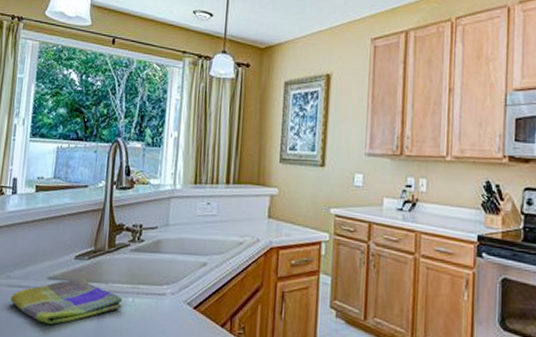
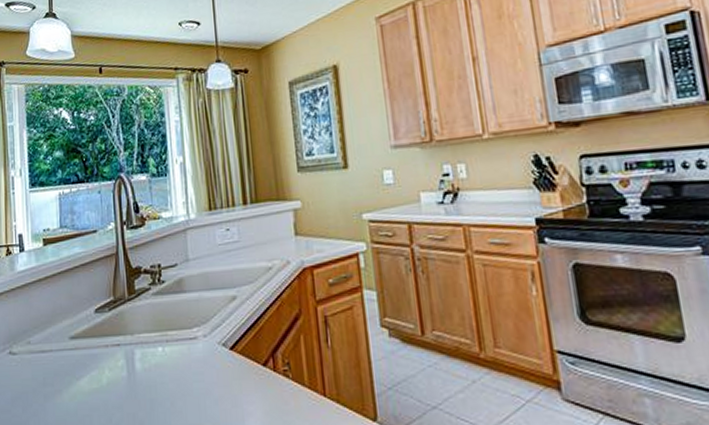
dish towel: present [10,277,123,324] -> none [34,332,153,389]

